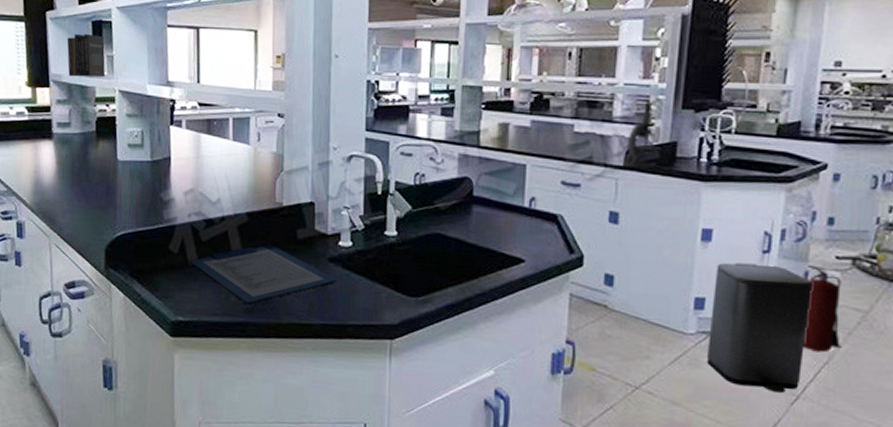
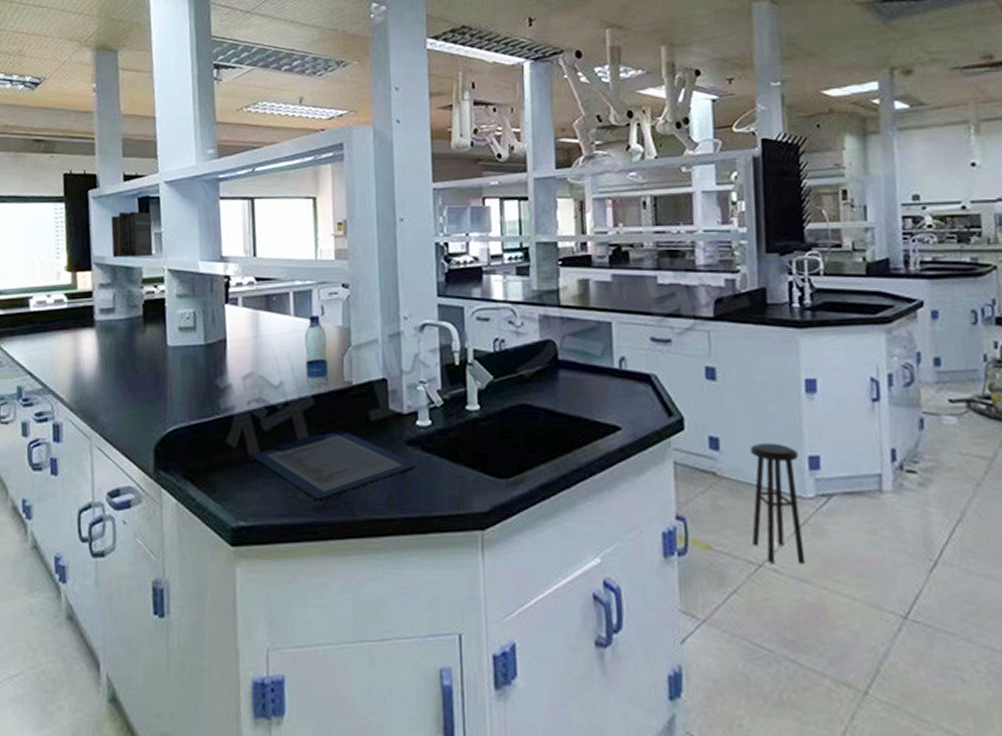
bottle: none [241,141,262,206] -> present [305,315,329,388]
microscope: present [622,102,662,169] -> none [712,248,752,319]
stool: none [632,282,686,390] -> present [750,443,806,565]
pedal bin: present [706,262,812,393] -> none [826,414,935,559]
fire extinguisher: present [803,266,841,353] -> none [925,412,971,508]

